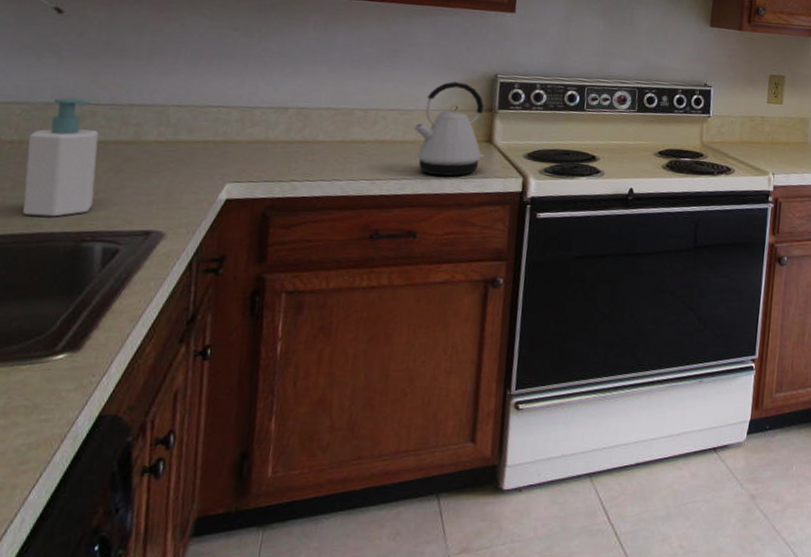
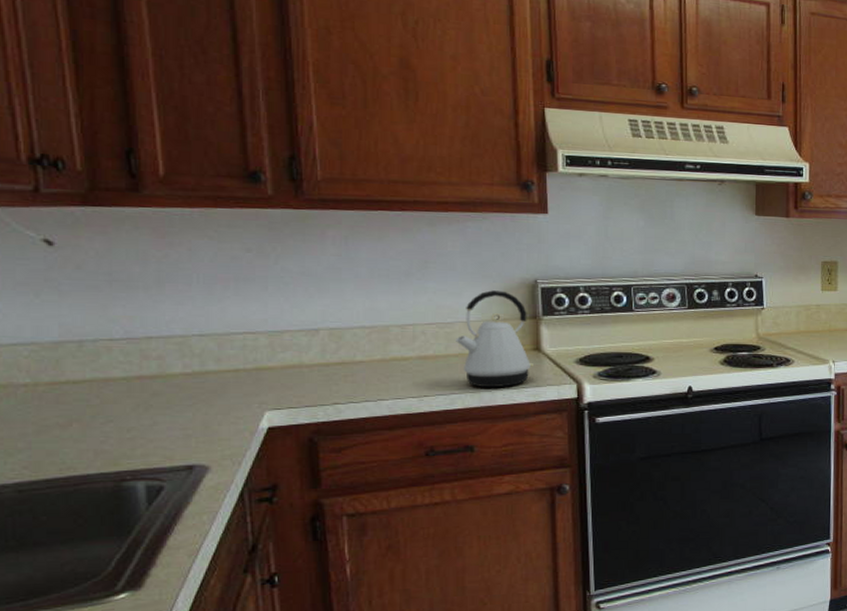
soap bottle: present [23,97,99,217] -> none [43,334,127,459]

